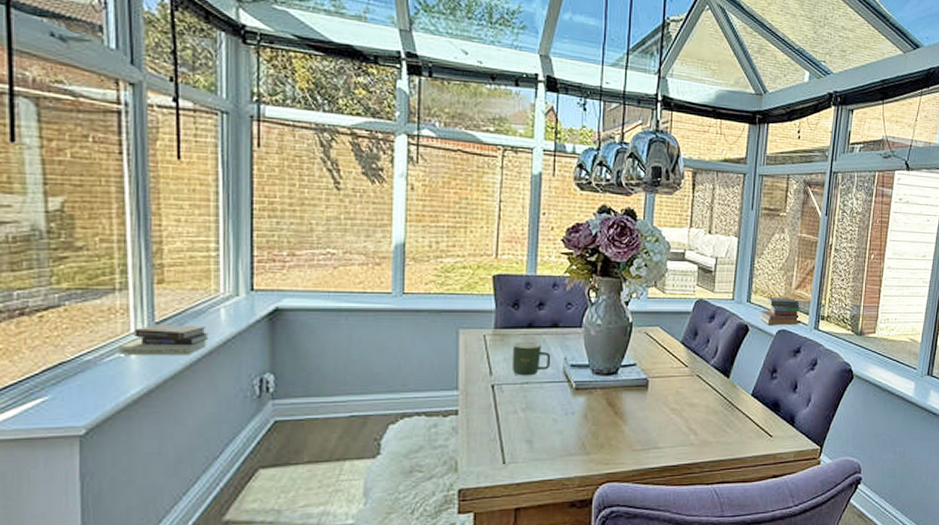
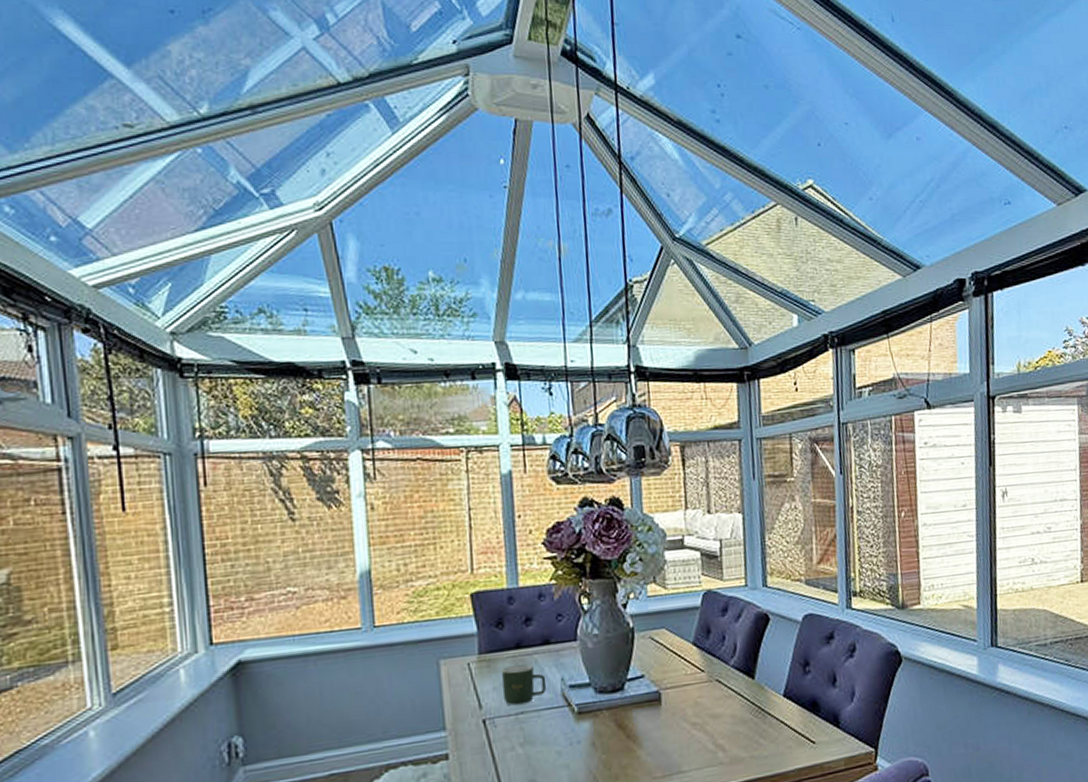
books: present [119,323,209,356] -> none [76,691,170,734]
books: present [759,296,802,326] -> none [780,574,831,611]

